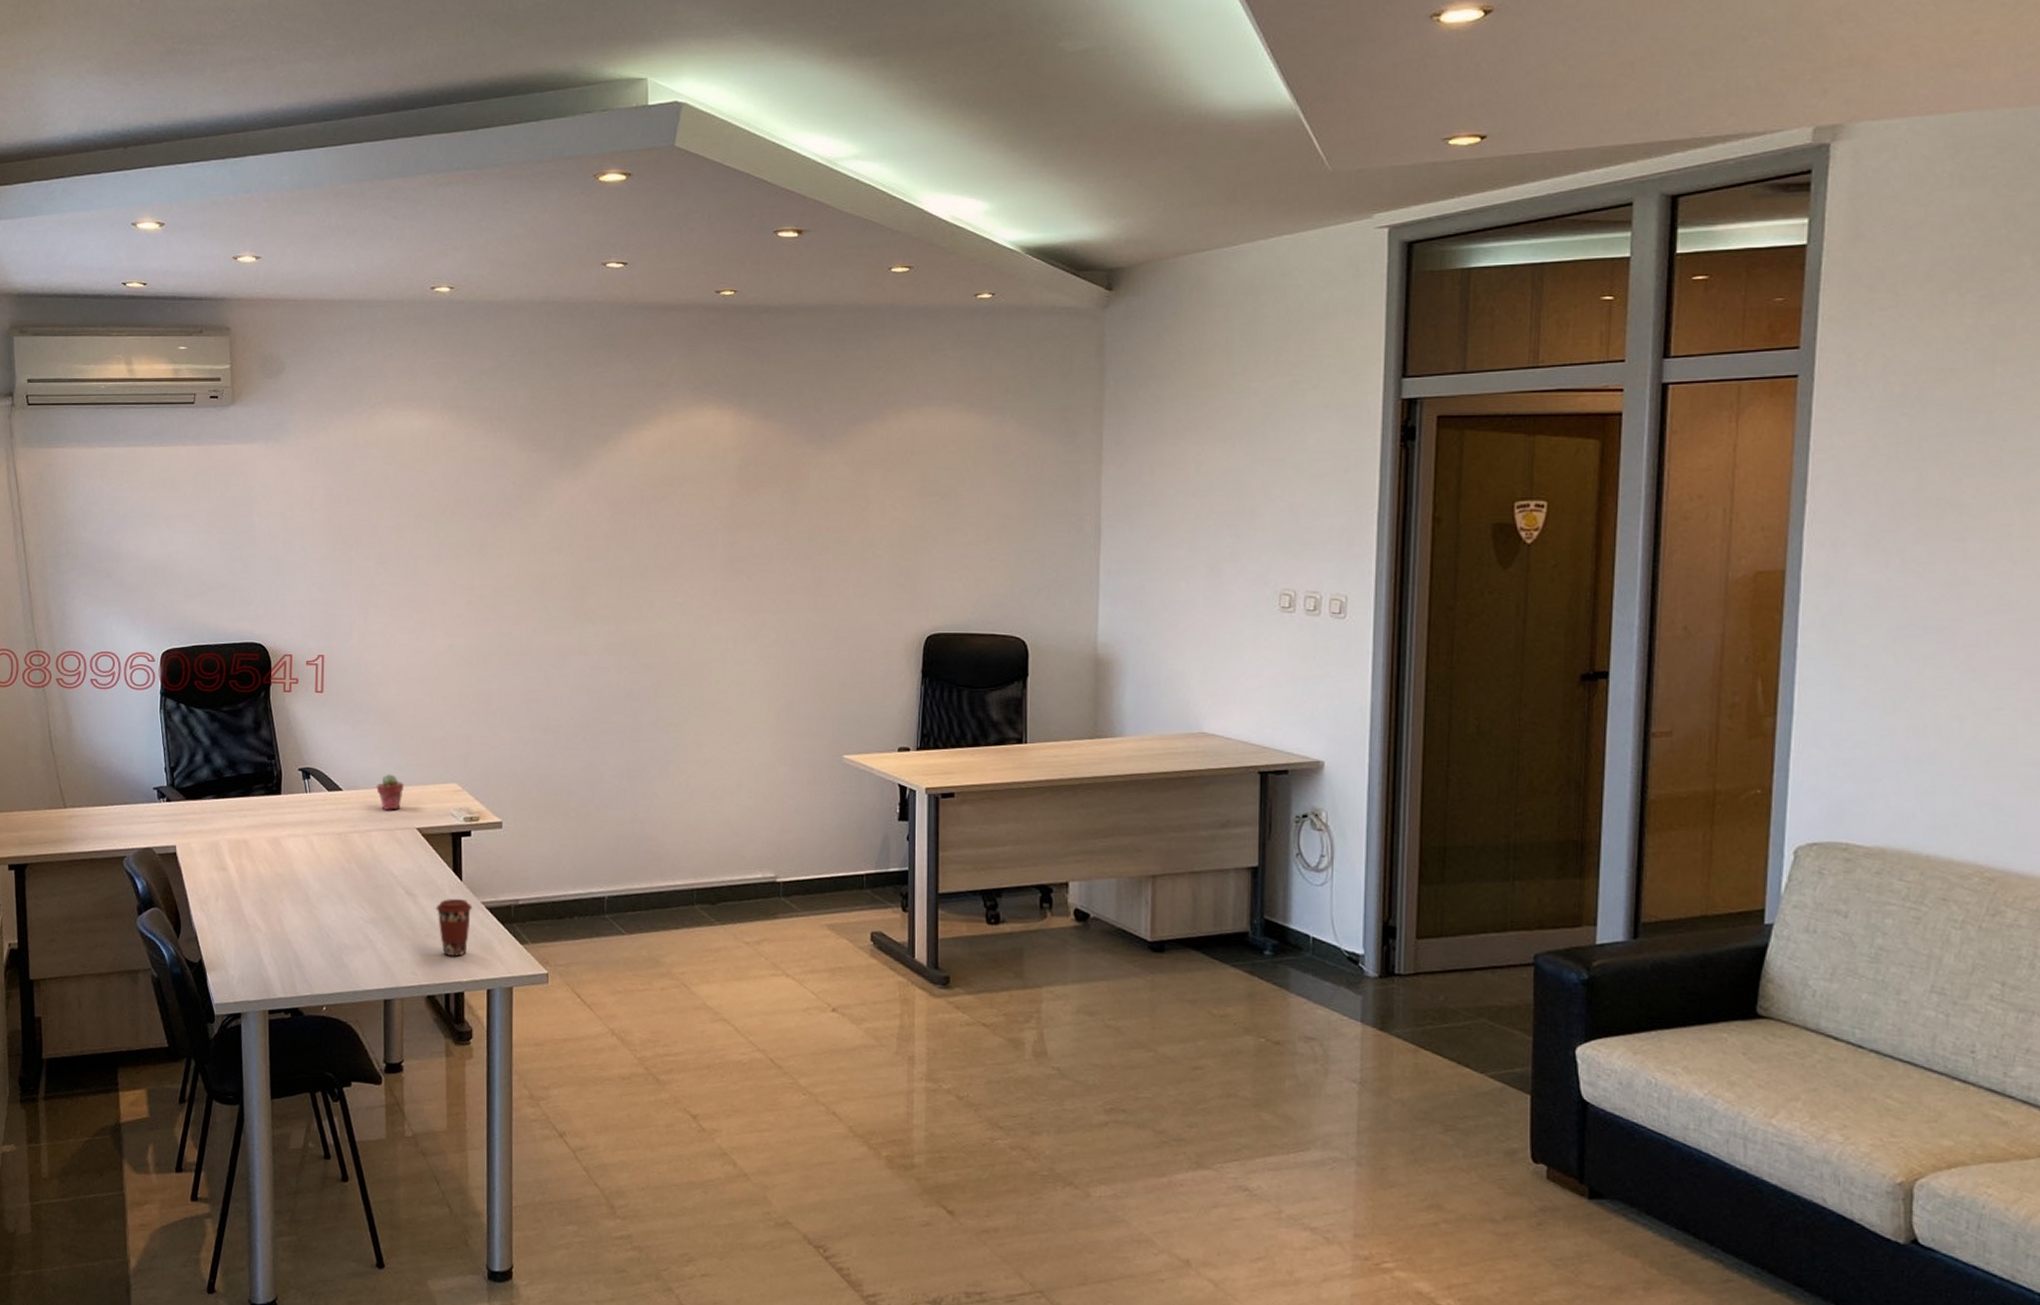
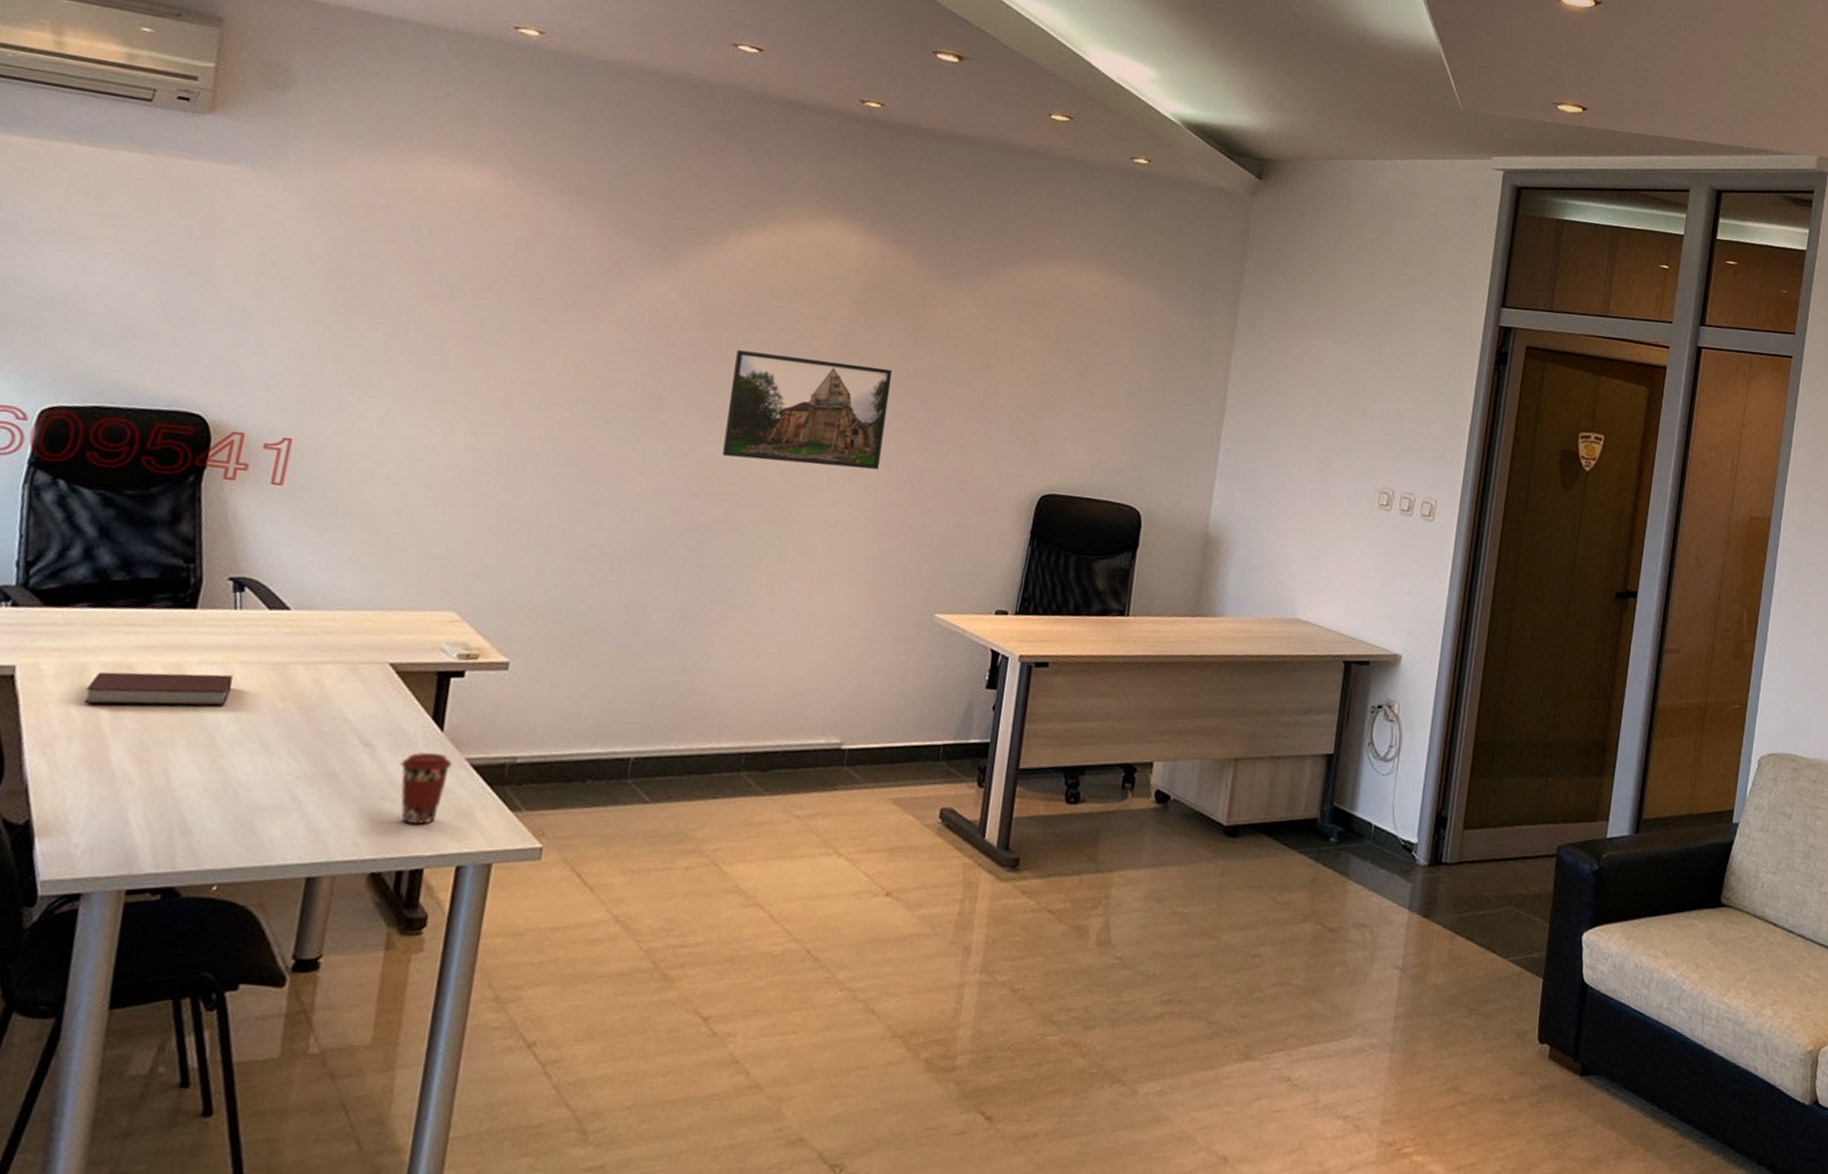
notebook: none [221,844,313,872] -> present [84,672,233,706]
potted succulent: present [376,774,405,811] -> none [340,594,381,640]
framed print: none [641,535,777,632] -> present [722,350,892,469]

